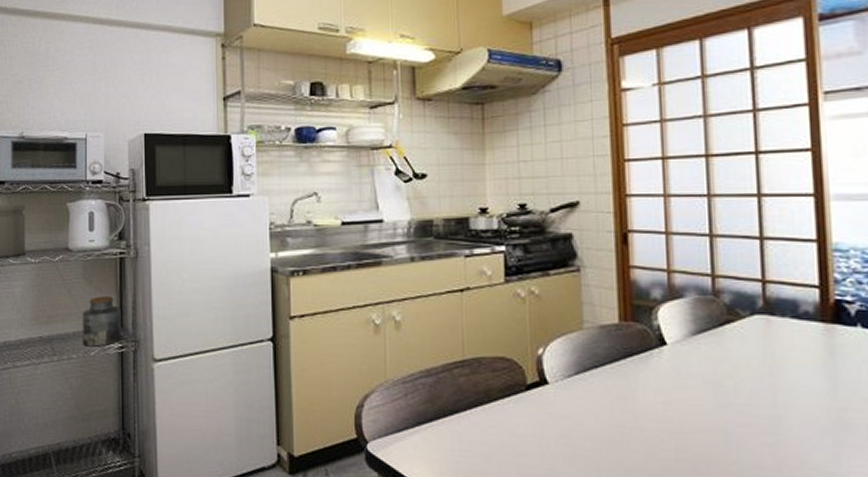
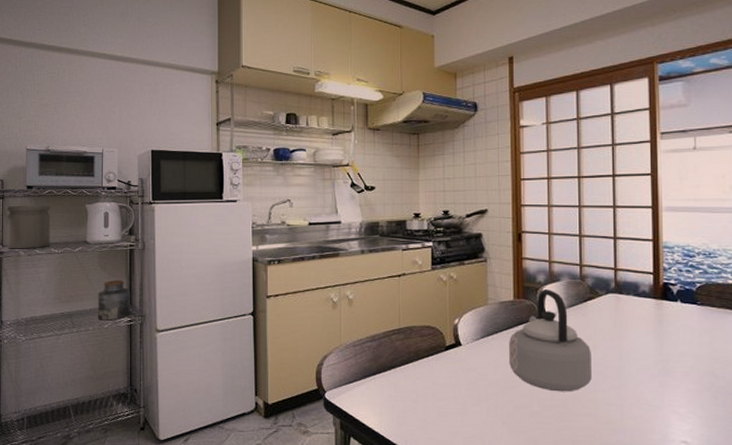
teapot: none [614,307,734,451] -> present [509,288,592,392]

